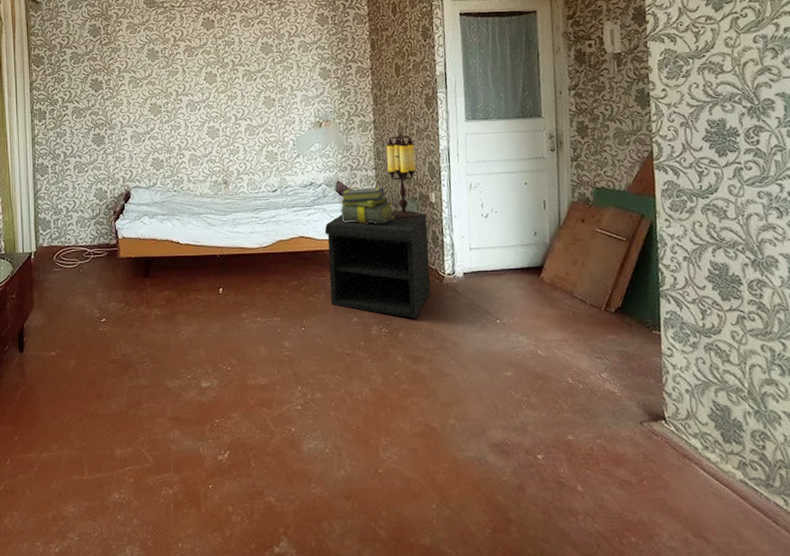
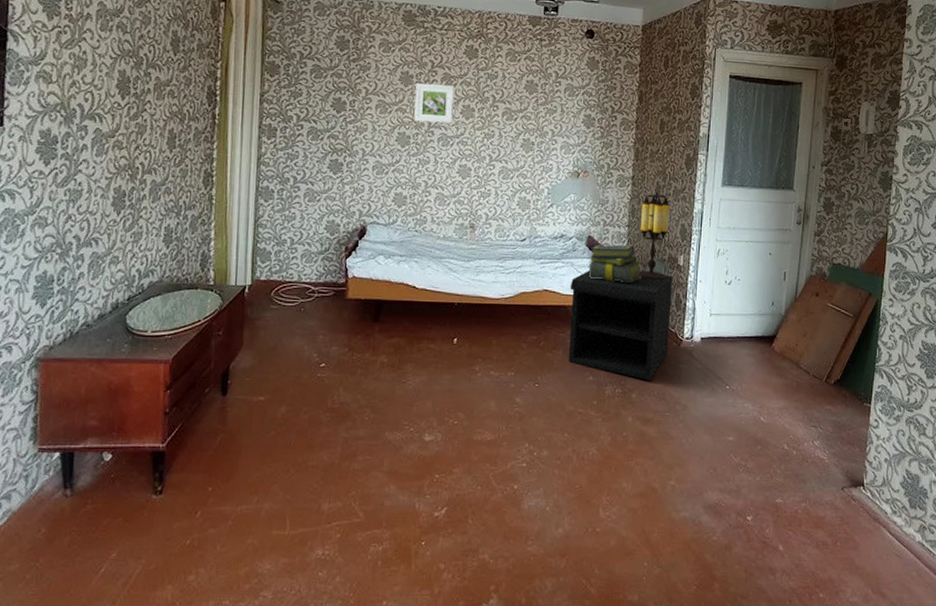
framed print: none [162,56,198,92] -> present [414,83,454,124]

